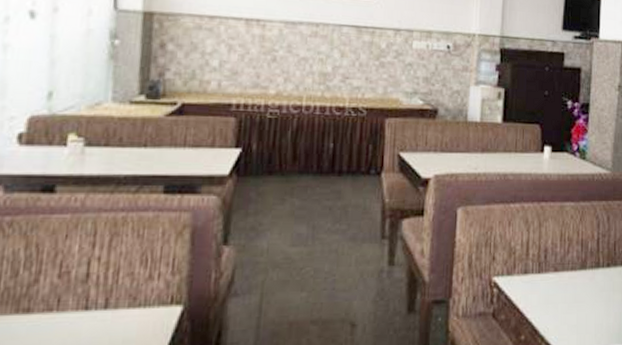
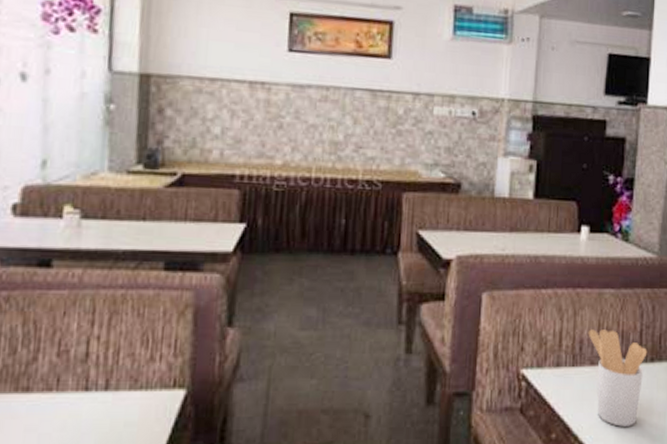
utensil holder: none [551,239,604,327] -> present [588,329,648,427]

